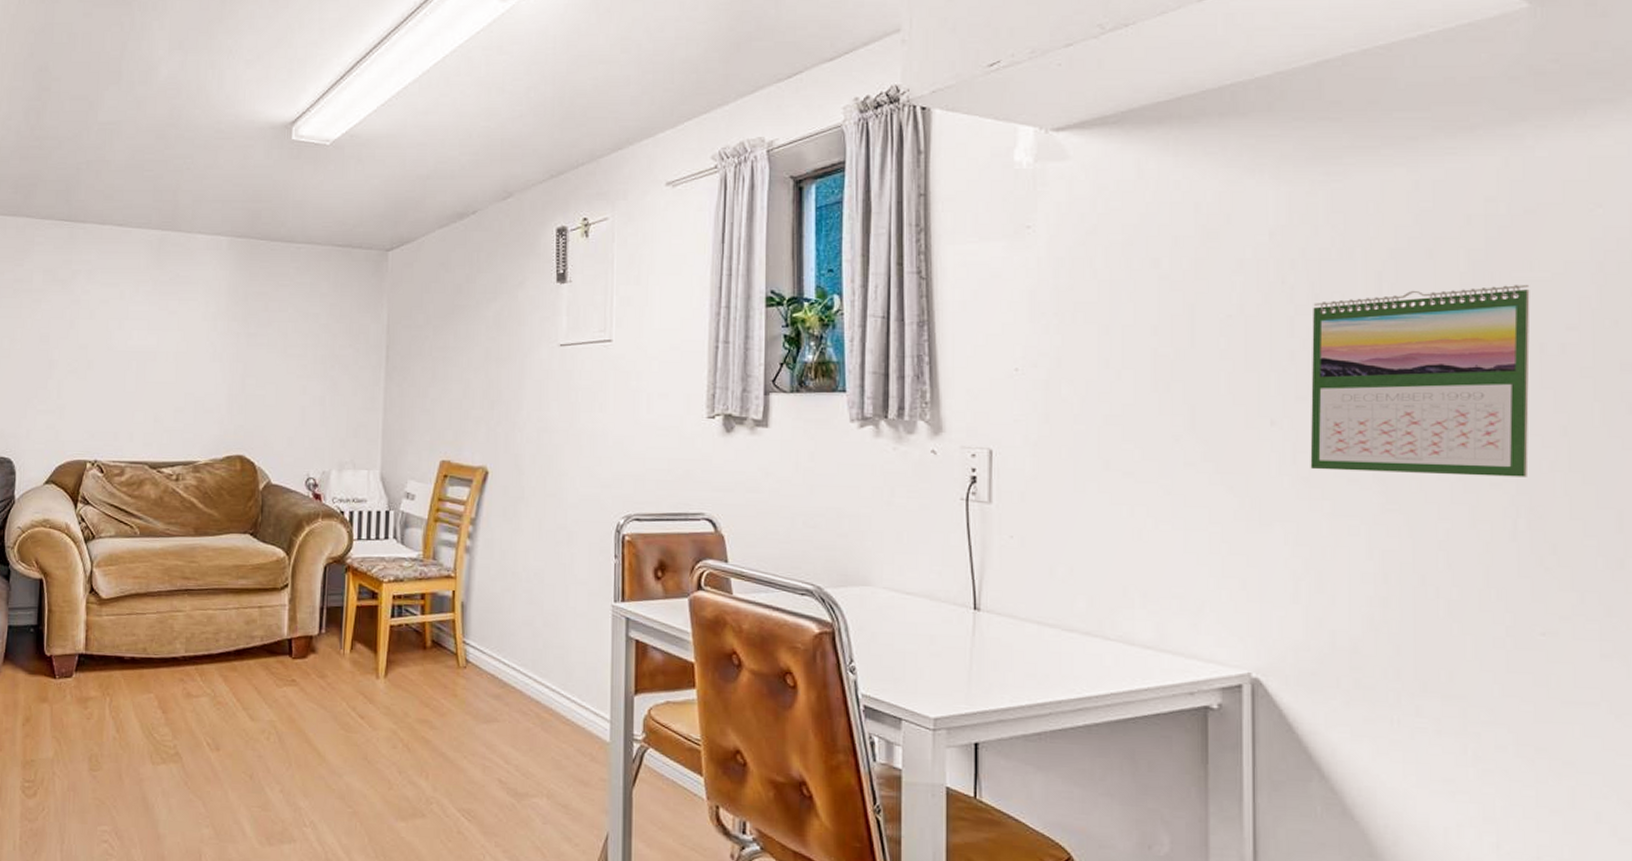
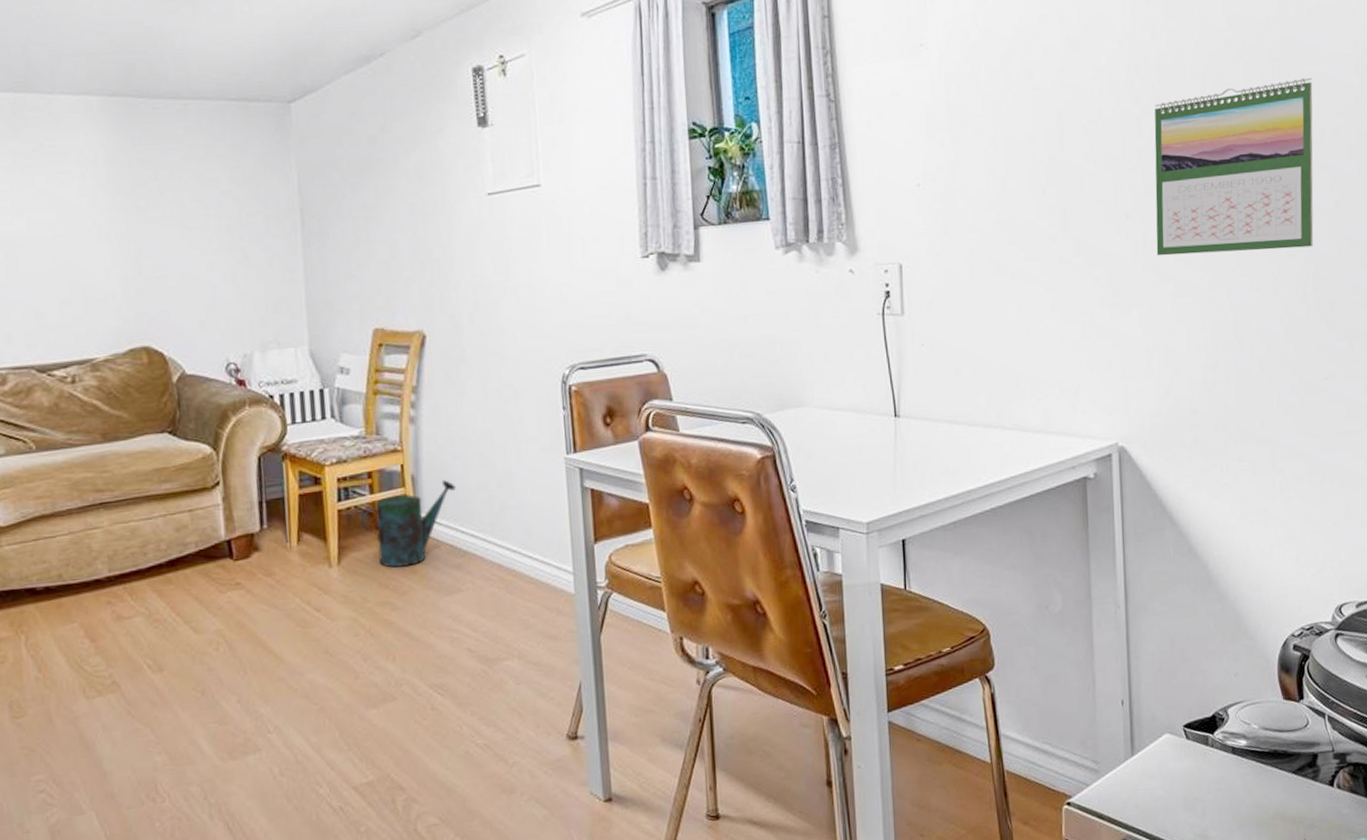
watering can: none [411,611,503,690] -> present [361,480,456,568]

